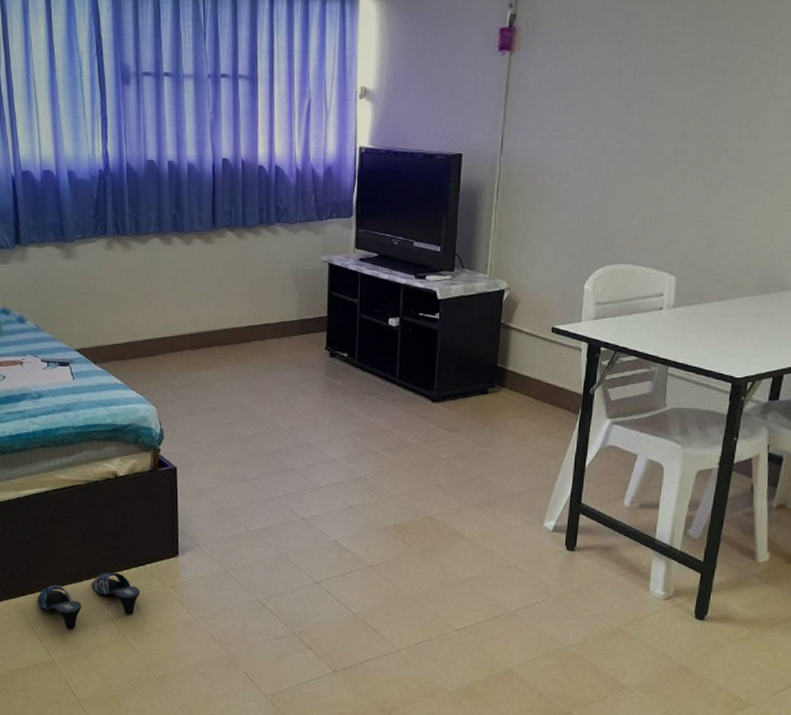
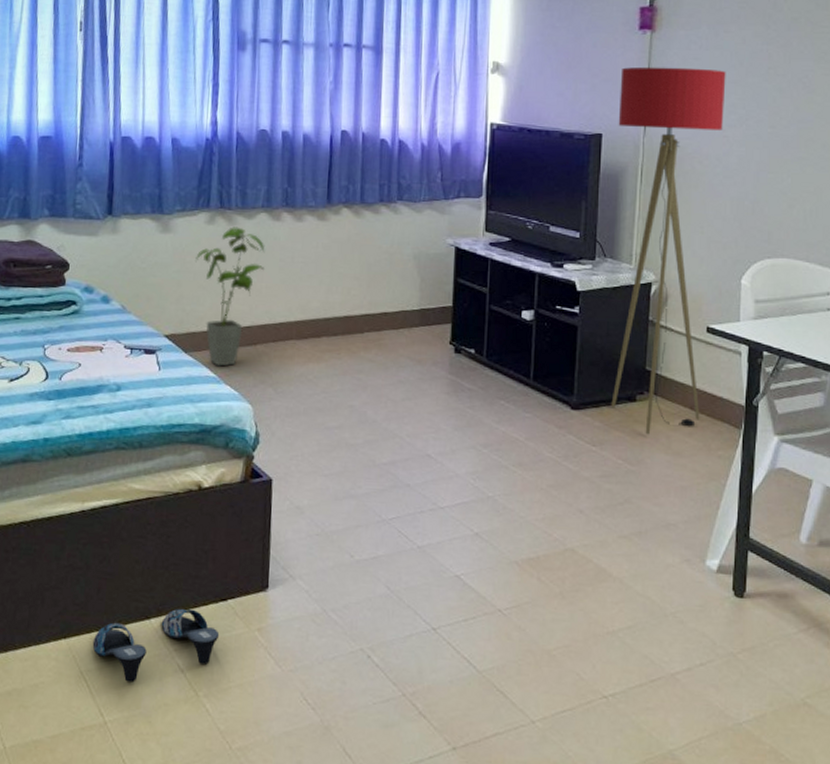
house plant: none [98,251,159,375] -> present [195,227,265,367]
floor lamp: none [466,87,579,422] -> present [611,66,726,435]

